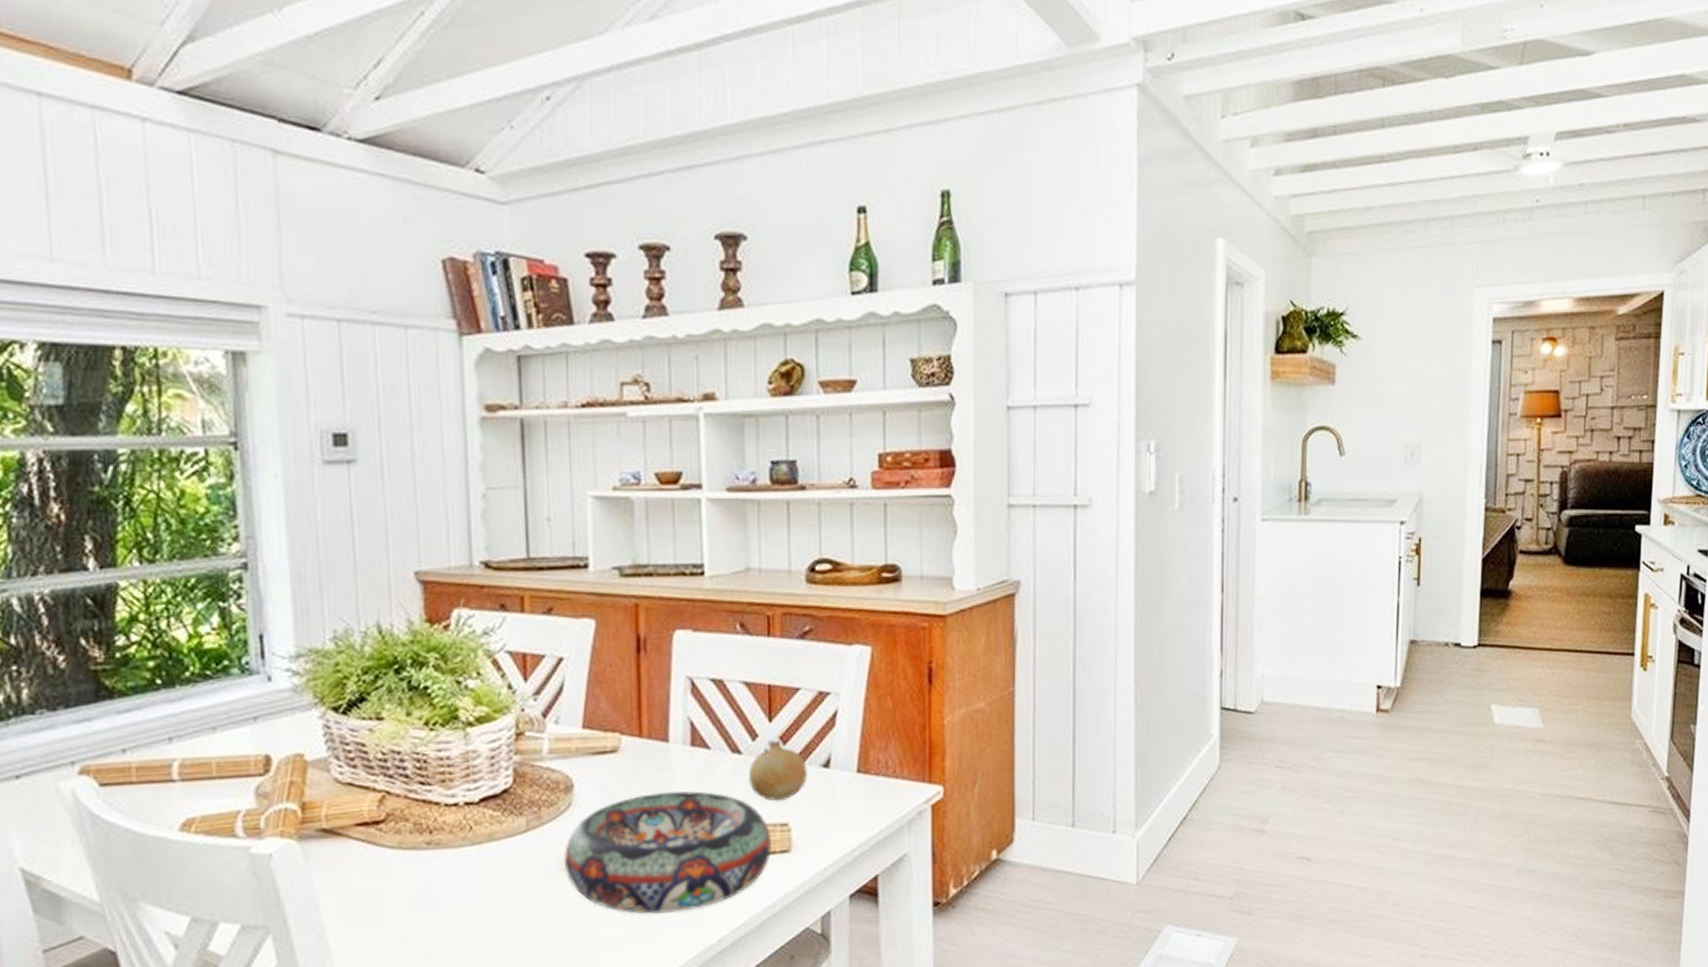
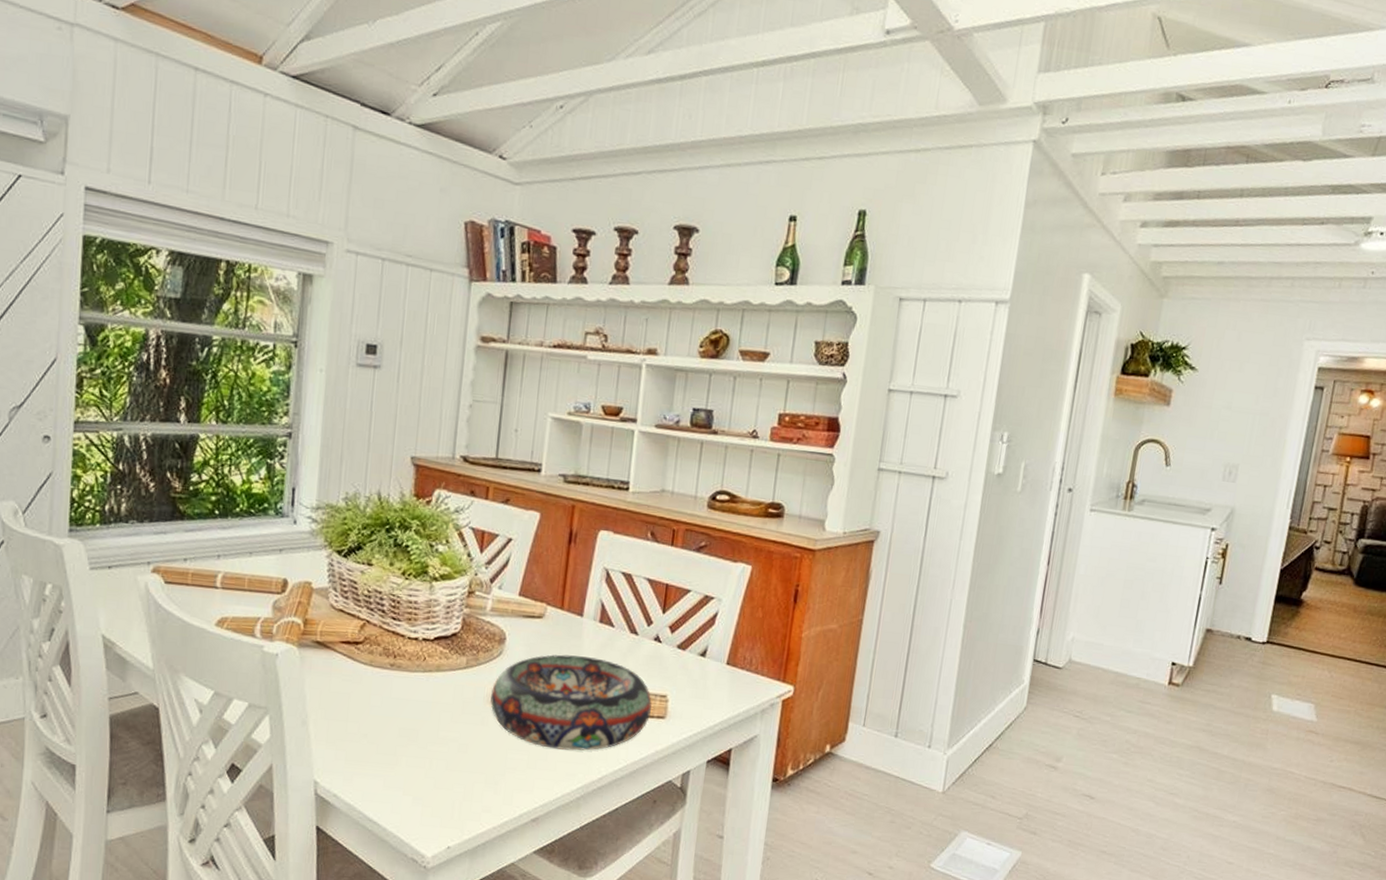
fruit: present [749,738,807,801] -> none [640,627,688,676]

